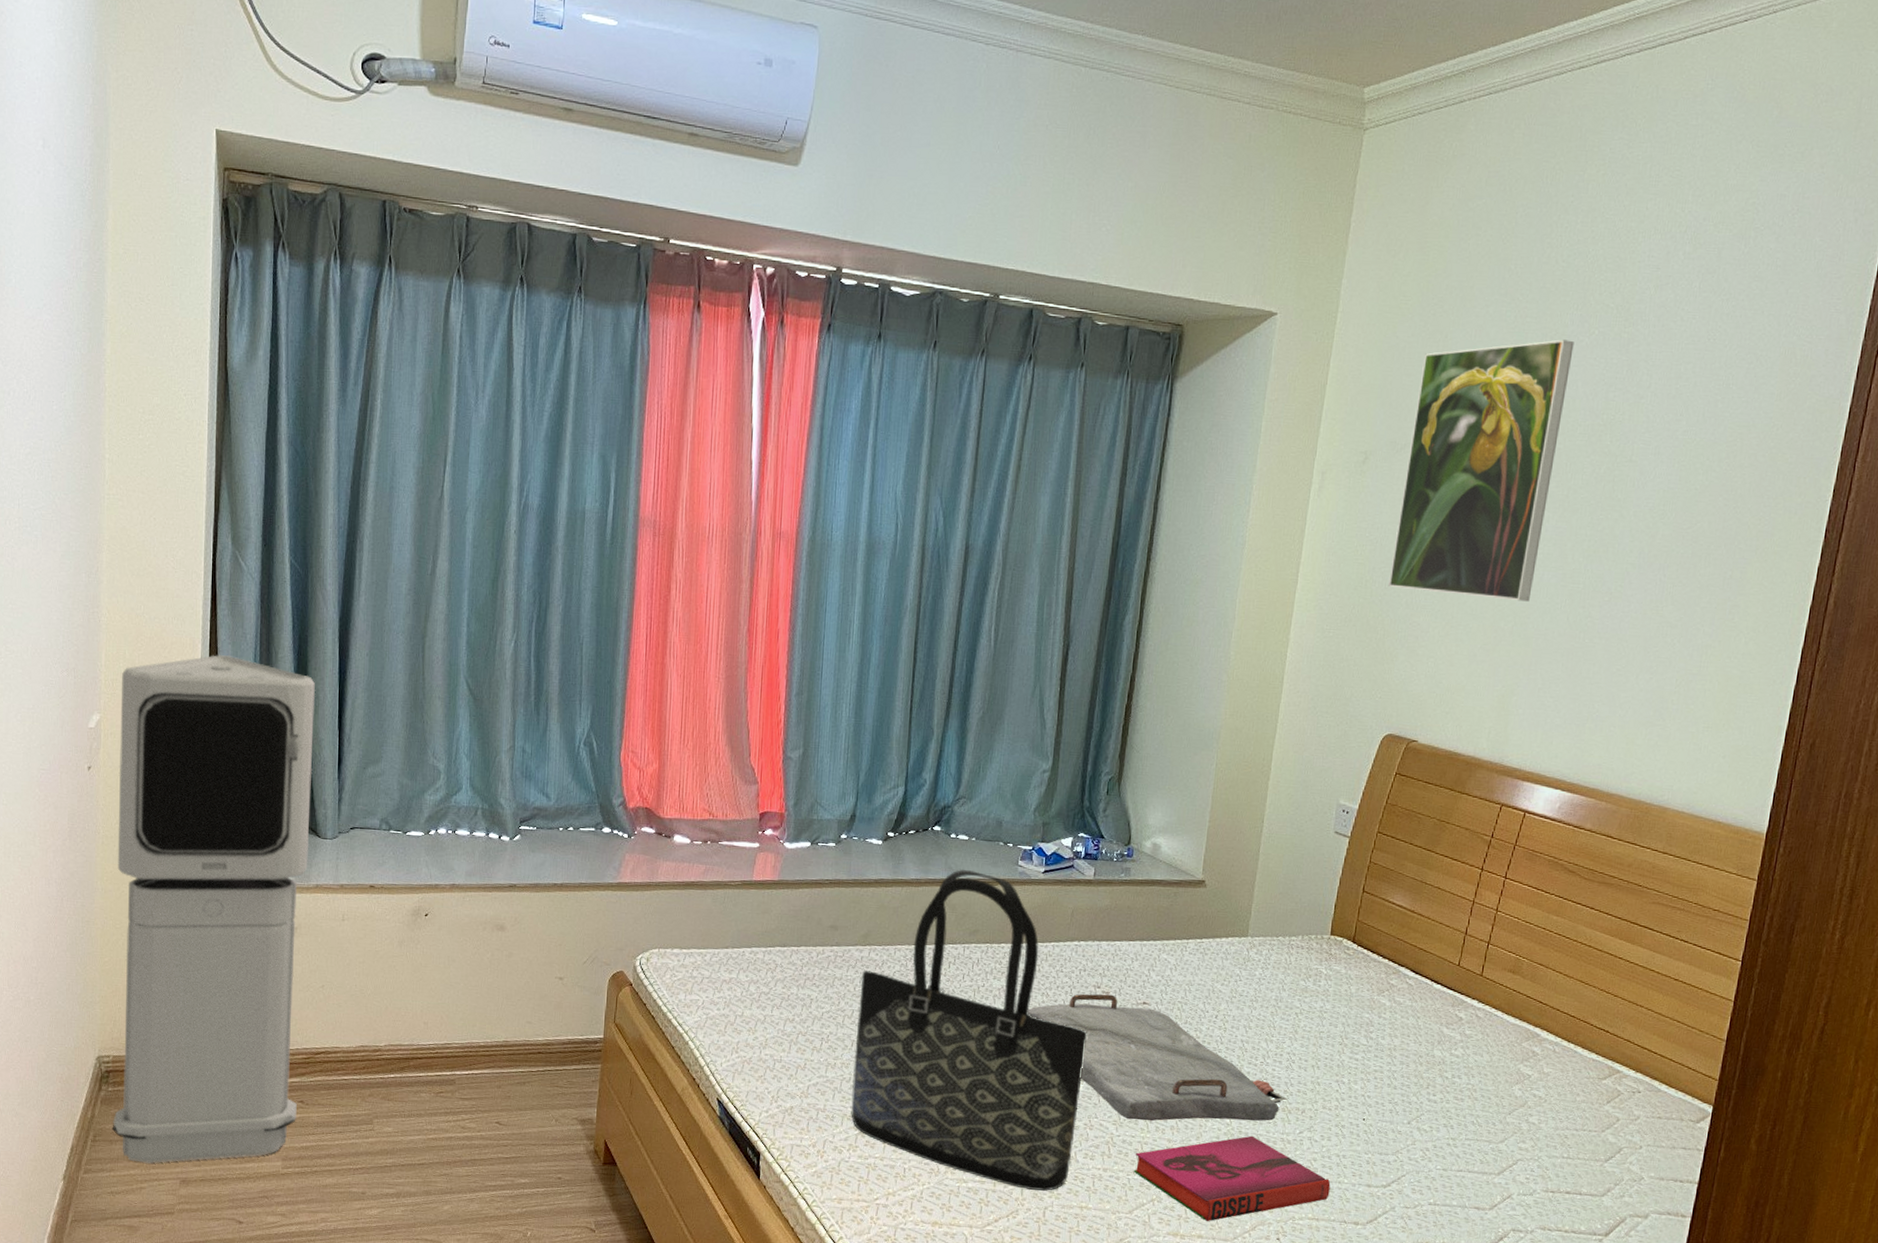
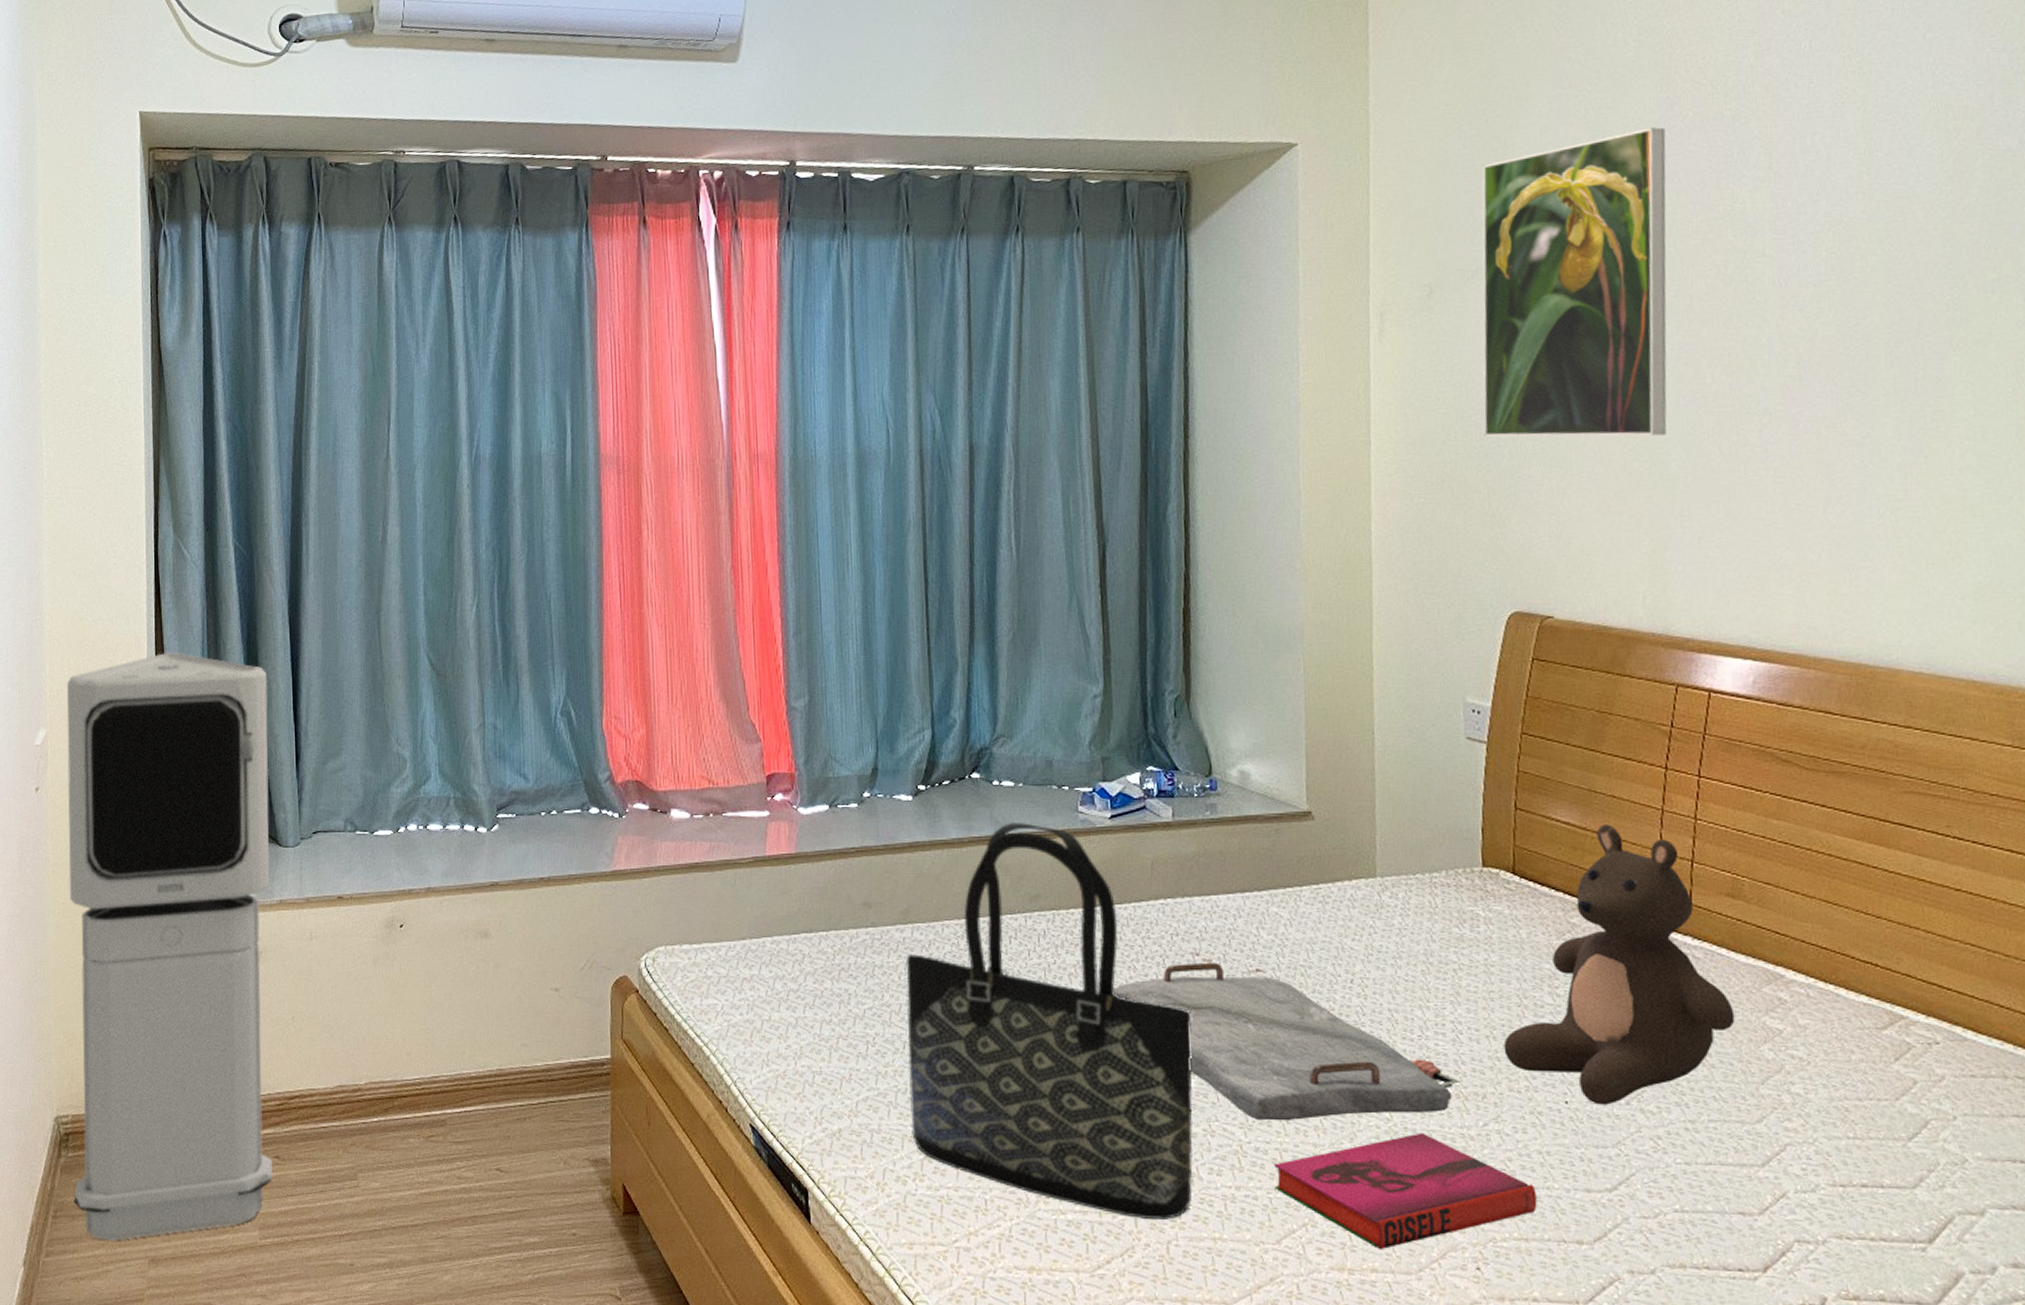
teddy bear: none [1323,909,1499,1123] -> present [1503,825,1735,1105]

